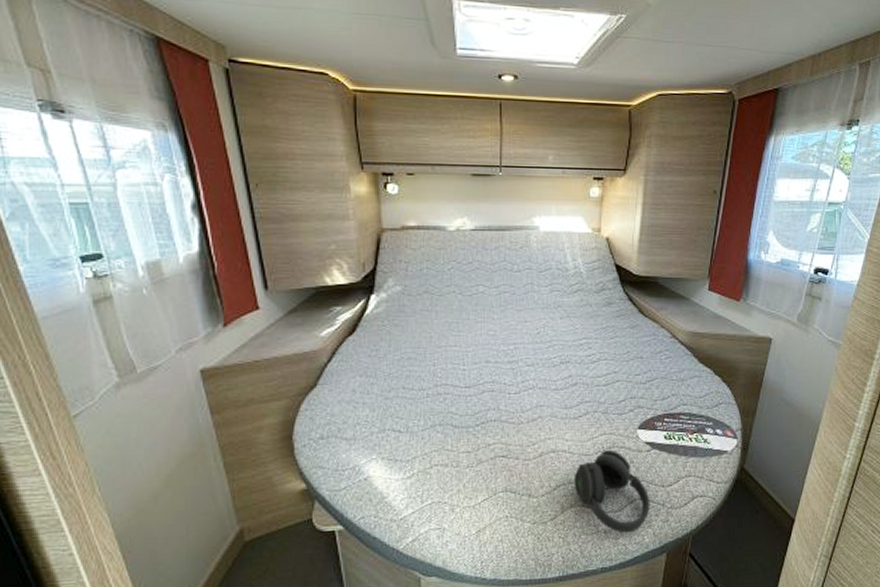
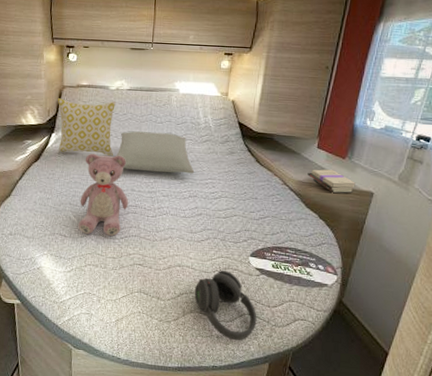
pillow: none [374,245,459,321] -> present [57,98,116,157]
teddy bear: none [417,317,483,426] -> present [78,153,129,237]
pillow: none [462,284,565,336] -> present [116,131,195,174]
books: none [699,315,752,343] -> present [307,169,355,194]

